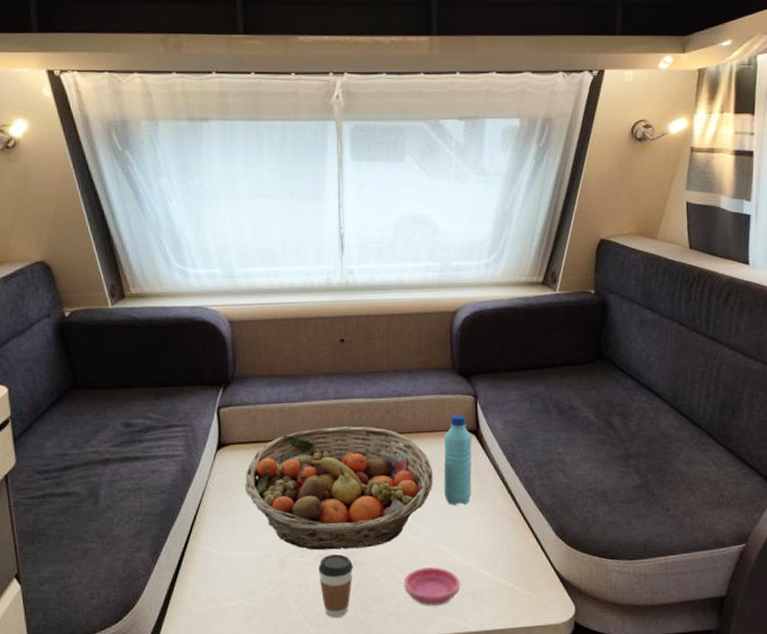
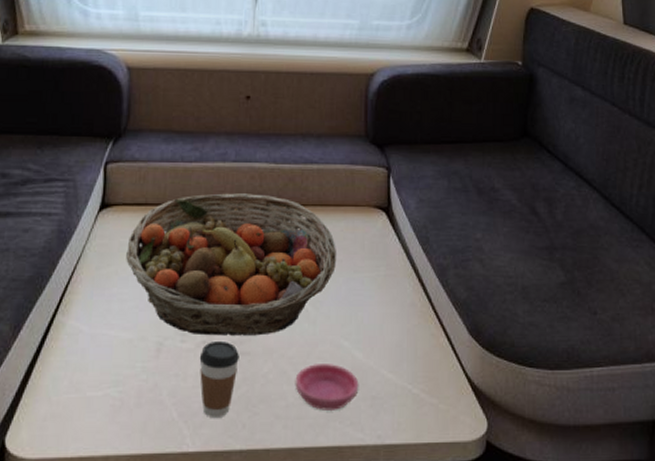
water bottle: present [443,414,472,505] -> none [348,188,382,292]

